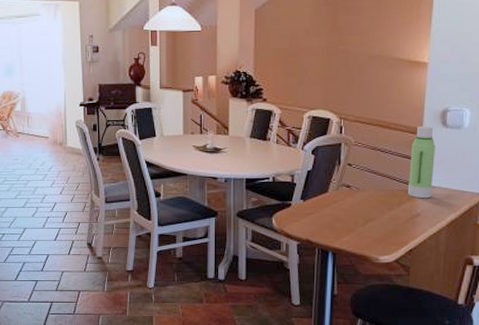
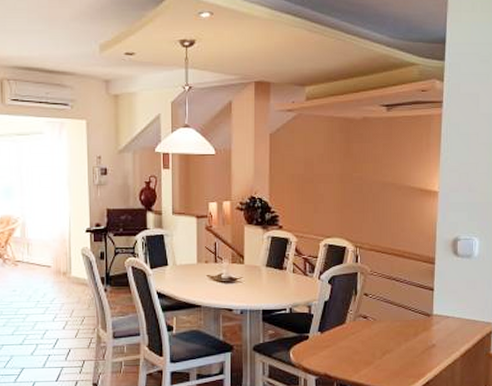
water bottle: present [407,126,436,199] -> none [422,255,448,329]

